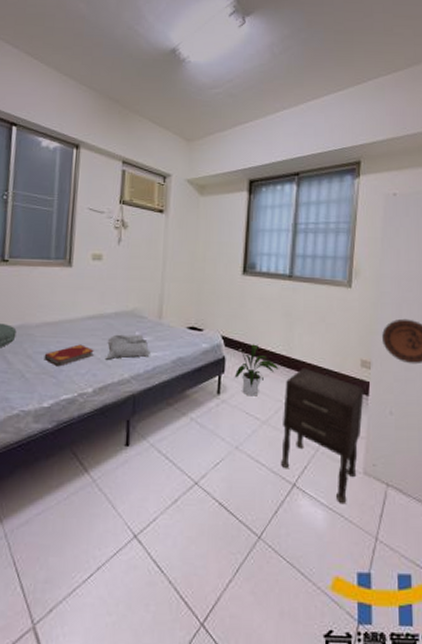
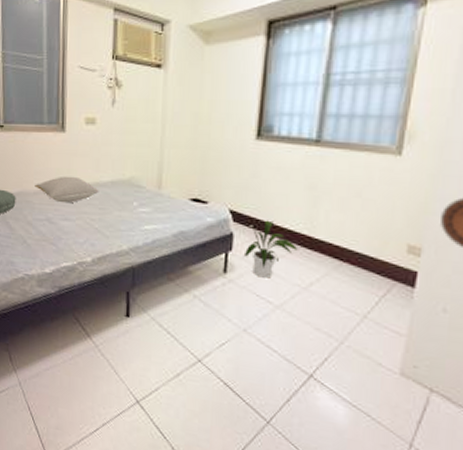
pillow: none [37,308,103,335] -> present [35,176,99,203]
hardback book: present [44,344,94,367] -> none [43,213,91,235]
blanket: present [104,334,150,360] -> none [102,204,149,230]
nightstand: present [281,367,364,505] -> none [296,250,409,404]

